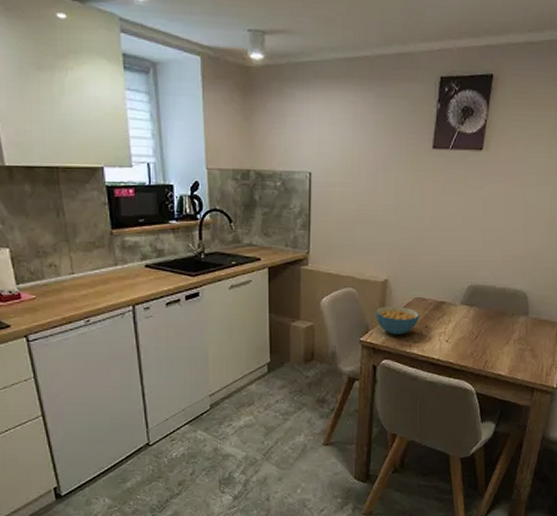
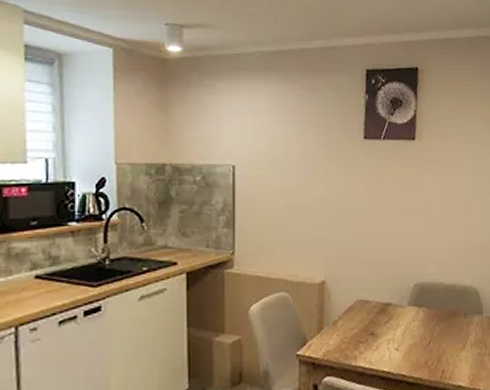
cereal bowl: present [375,307,420,336] -> none [313,311,364,347]

